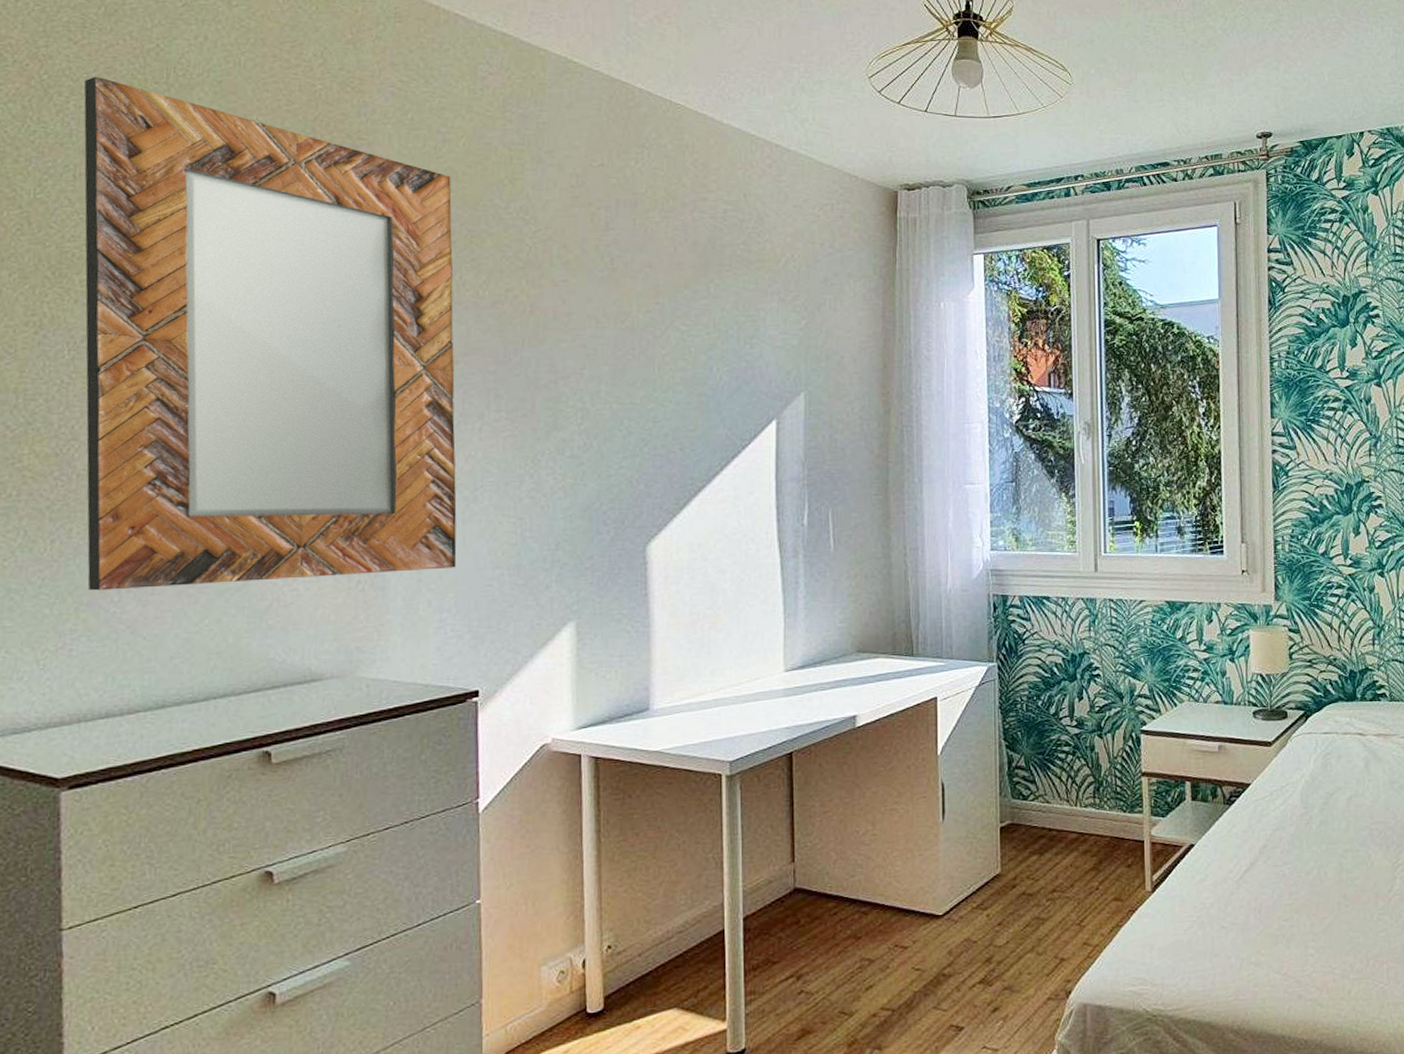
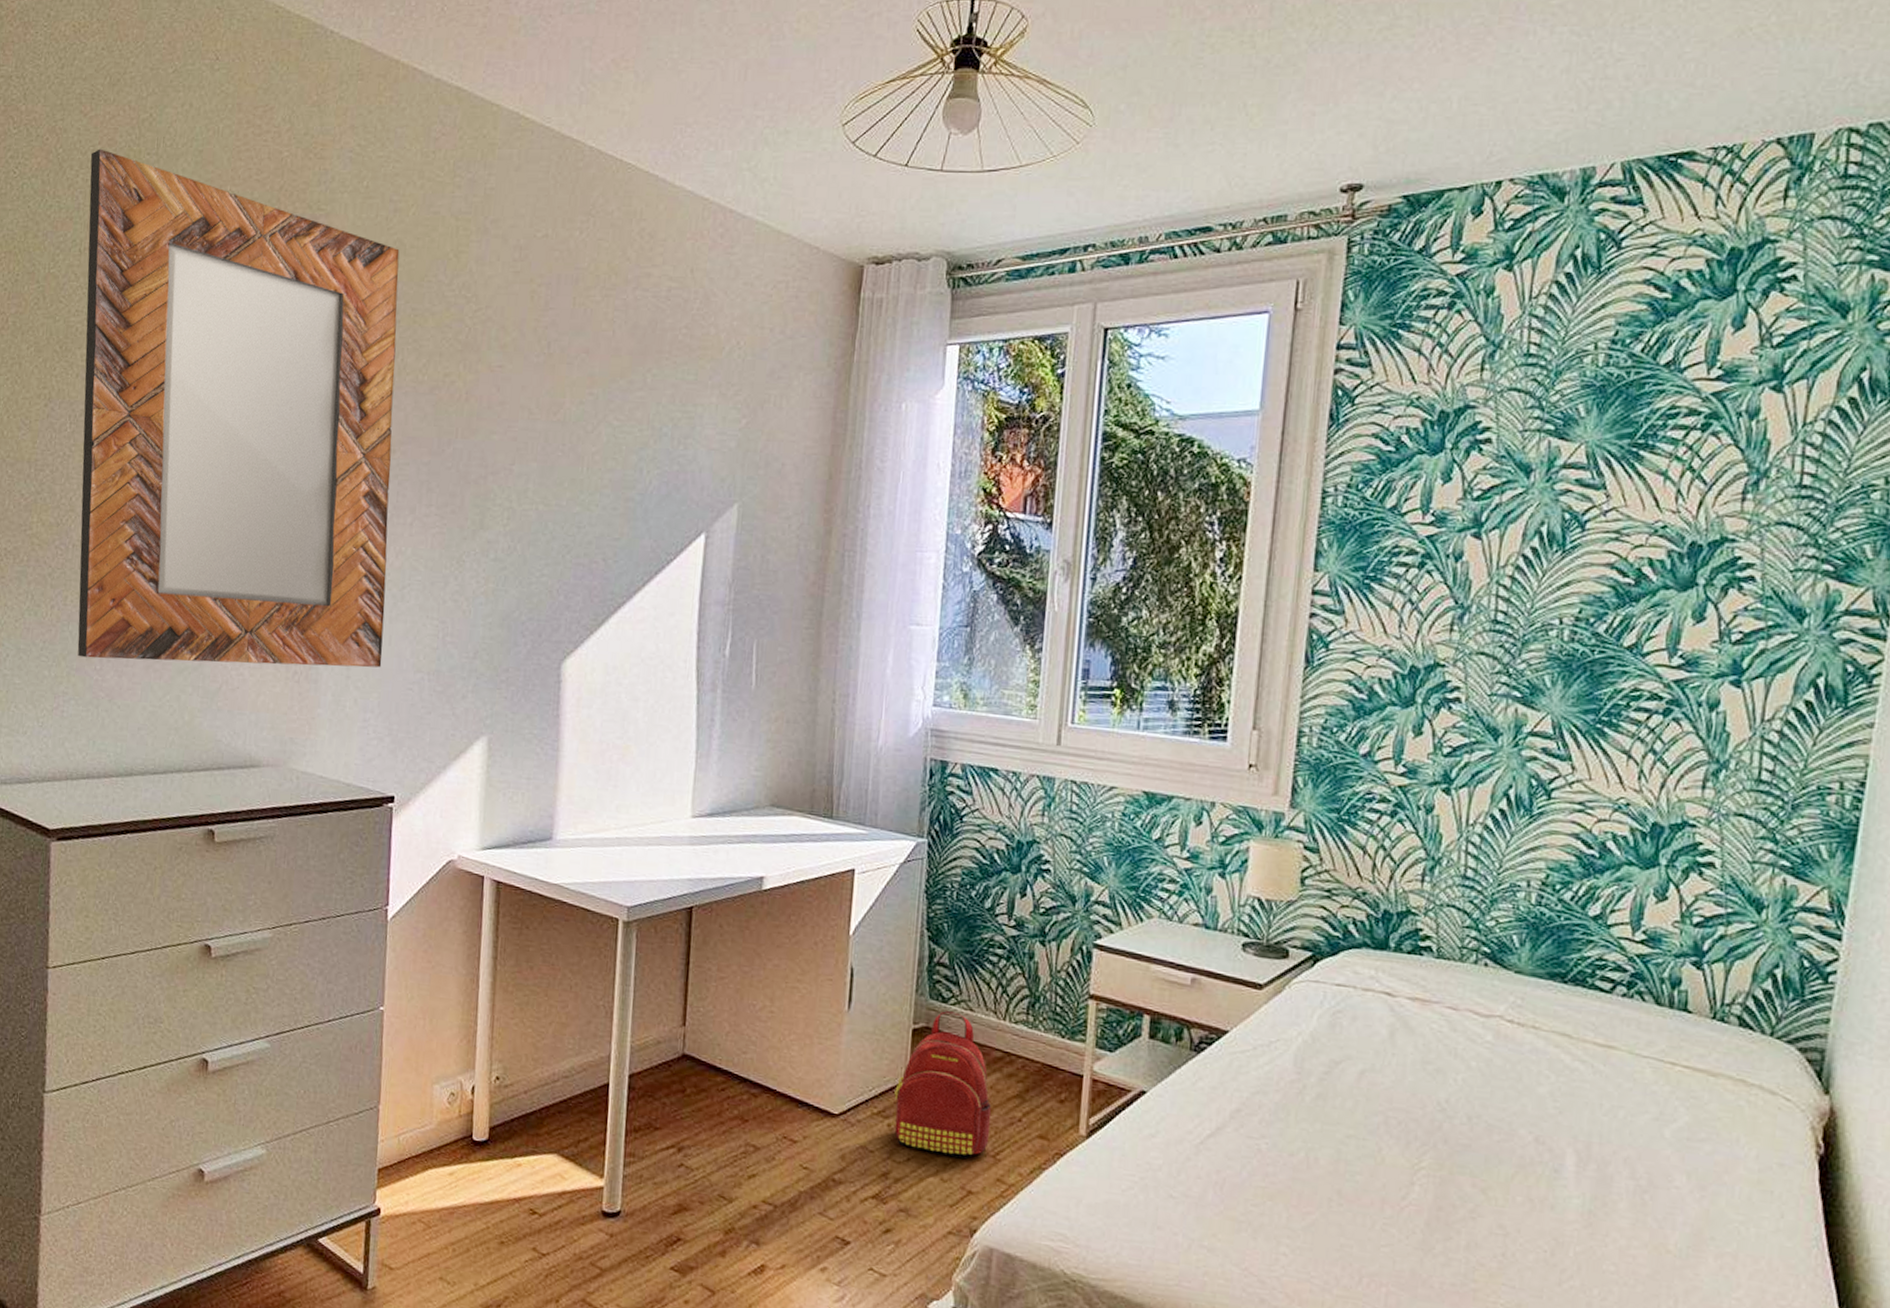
backpack: none [990,806,1074,933] -> present [894,1011,992,1159]

